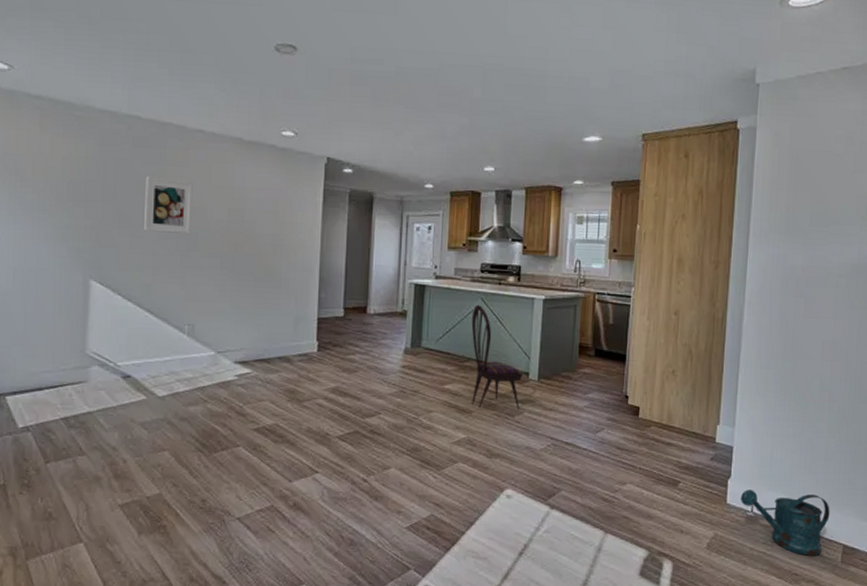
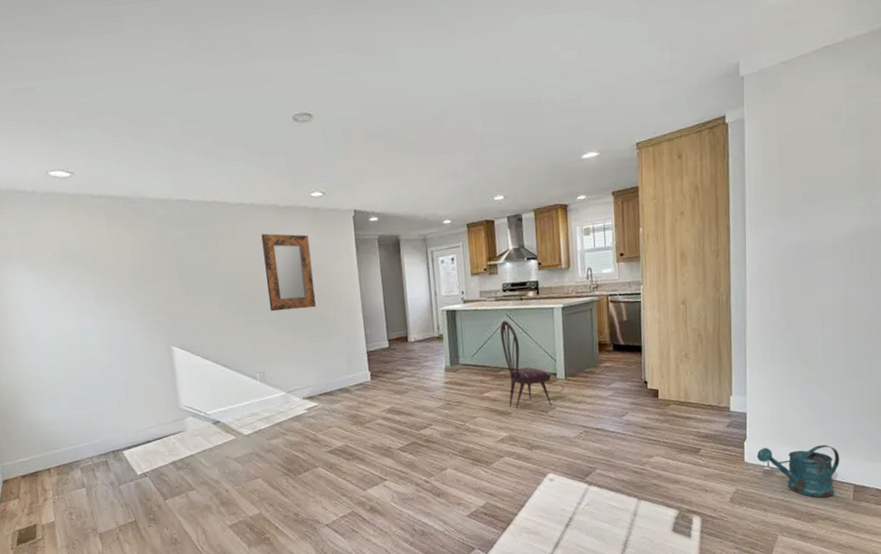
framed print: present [144,177,193,235] -> none [202,250,248,299]
home mirror: none [213,167,271,259] -> present [261,233,317,312]

